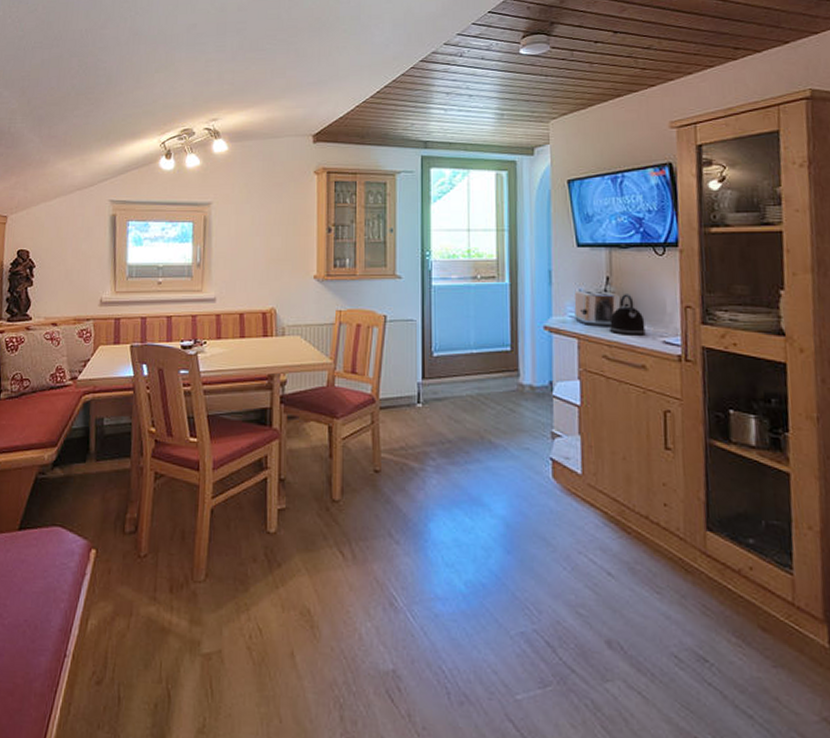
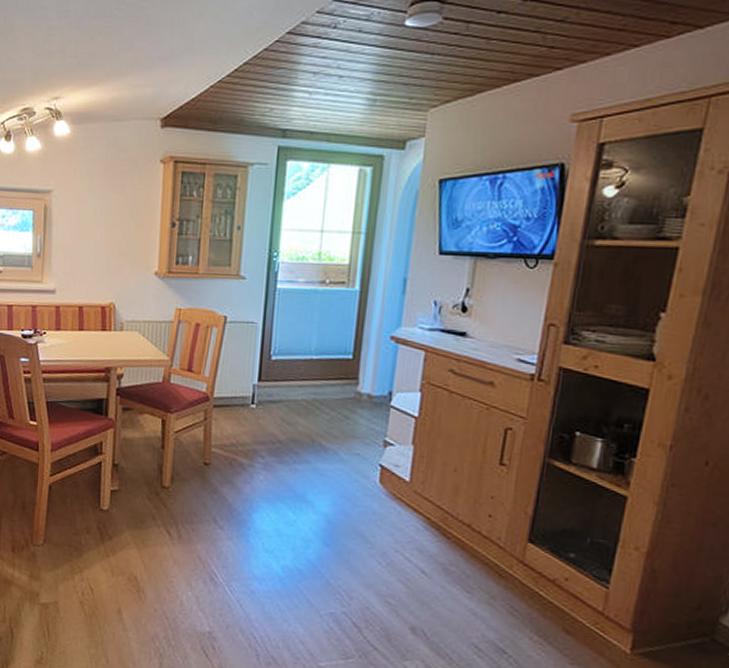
toaster: present [574,290,620,327] -> none [425,301,477,341]
kettle: present [610,294,646,336] -> none [461,307,501,352]

